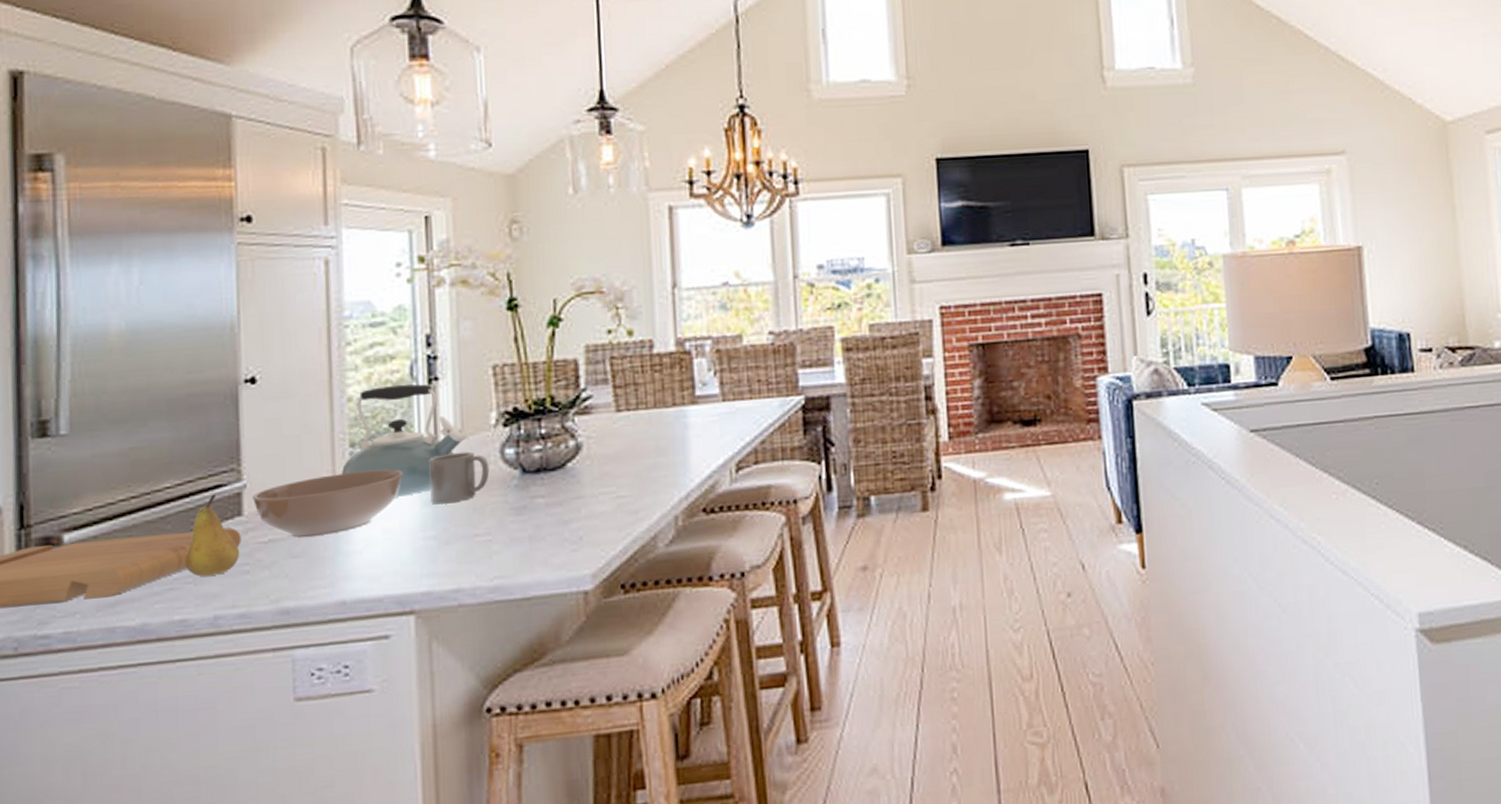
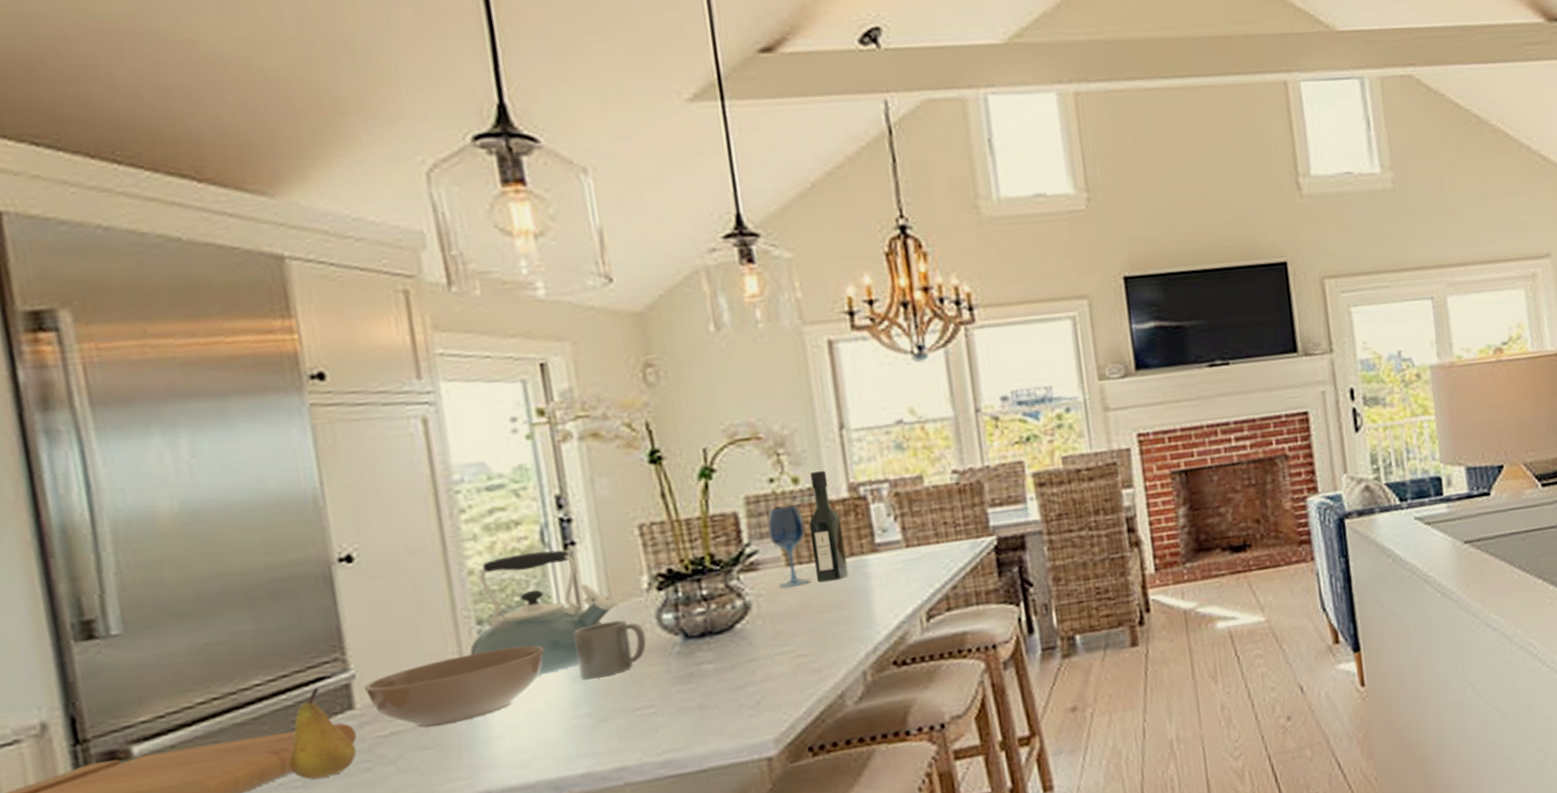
wineglass: none [602,355,636,432] -> present [767,505,810,588]
bottle: none [638,324,670,430] -> present [808,470,849,583]

